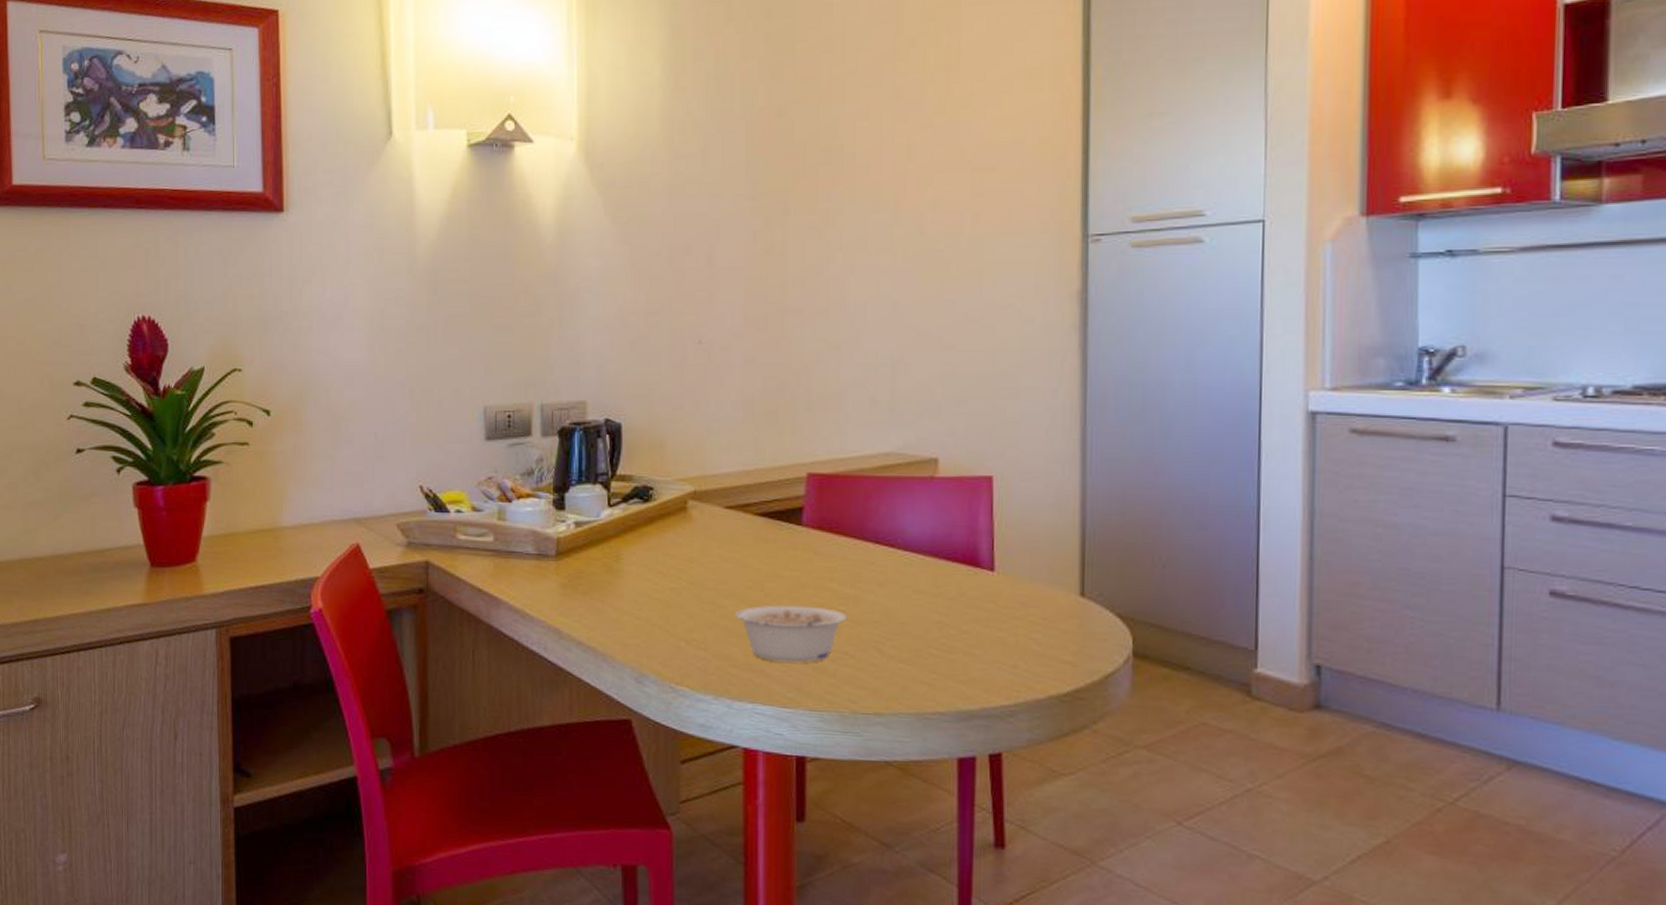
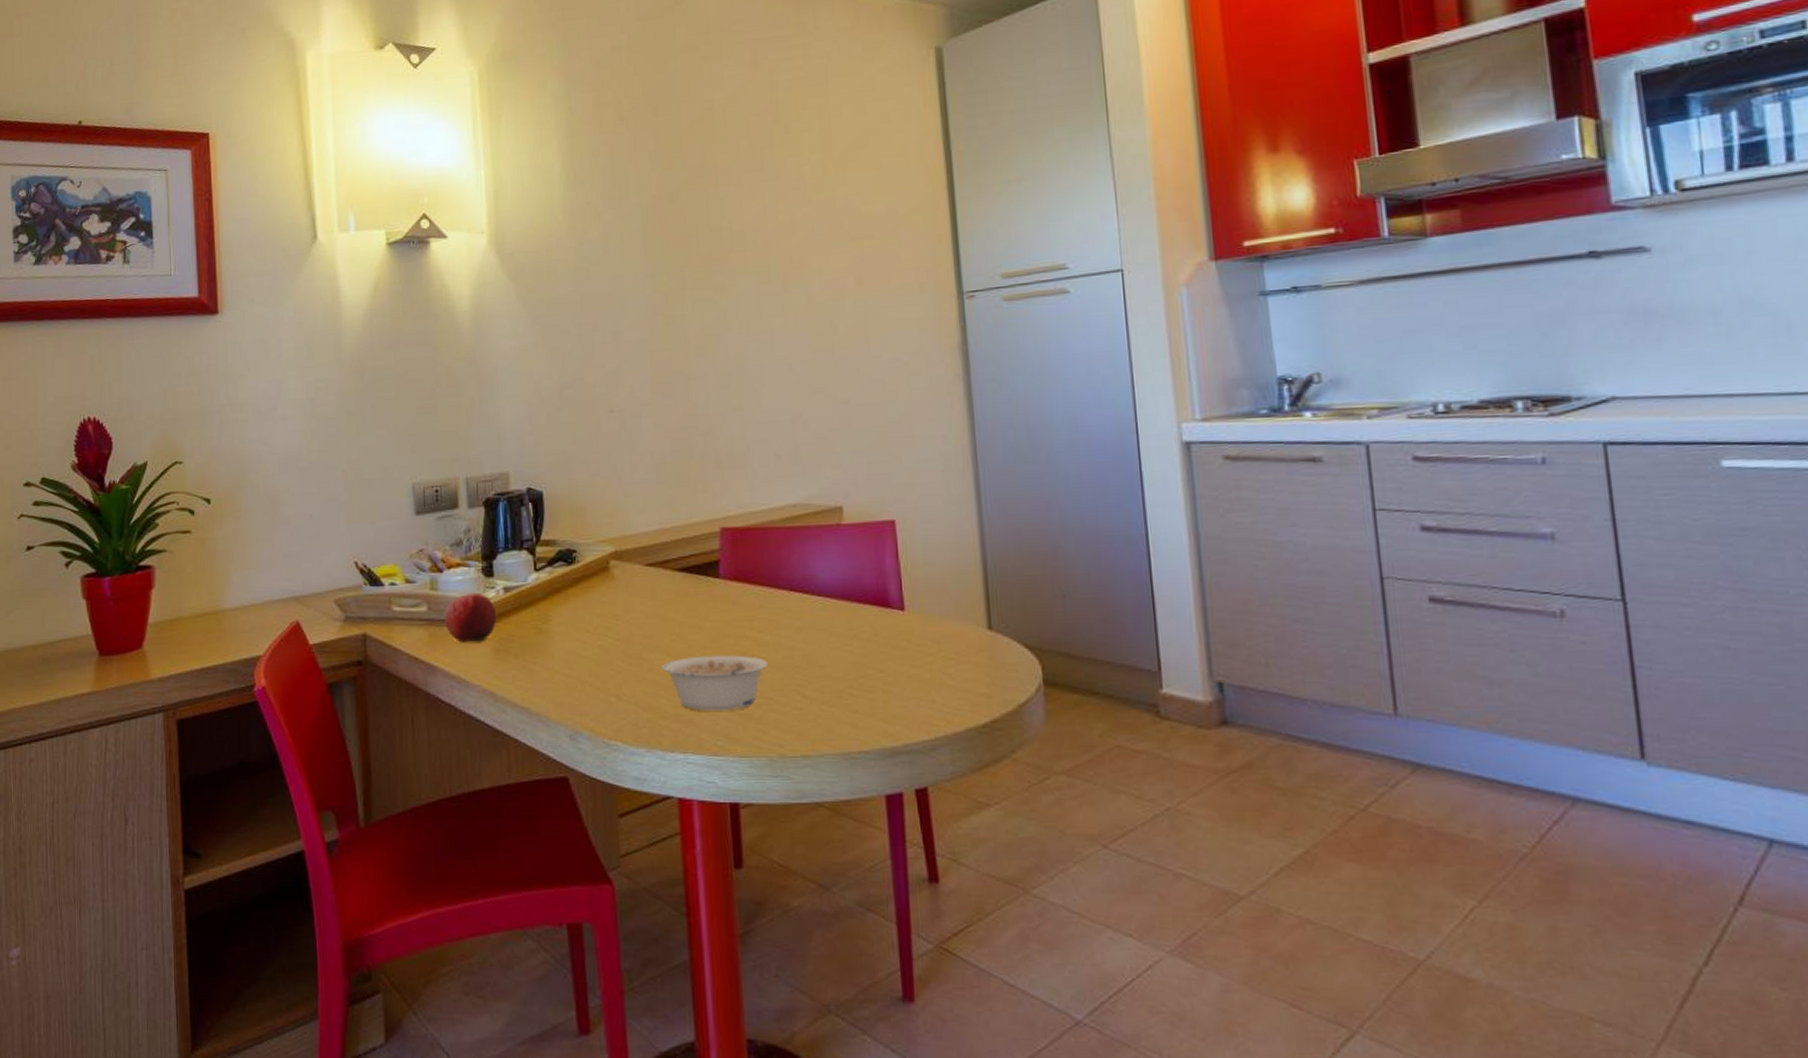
apple: none [511,525,566,577] -> present [444,592,497,643]

